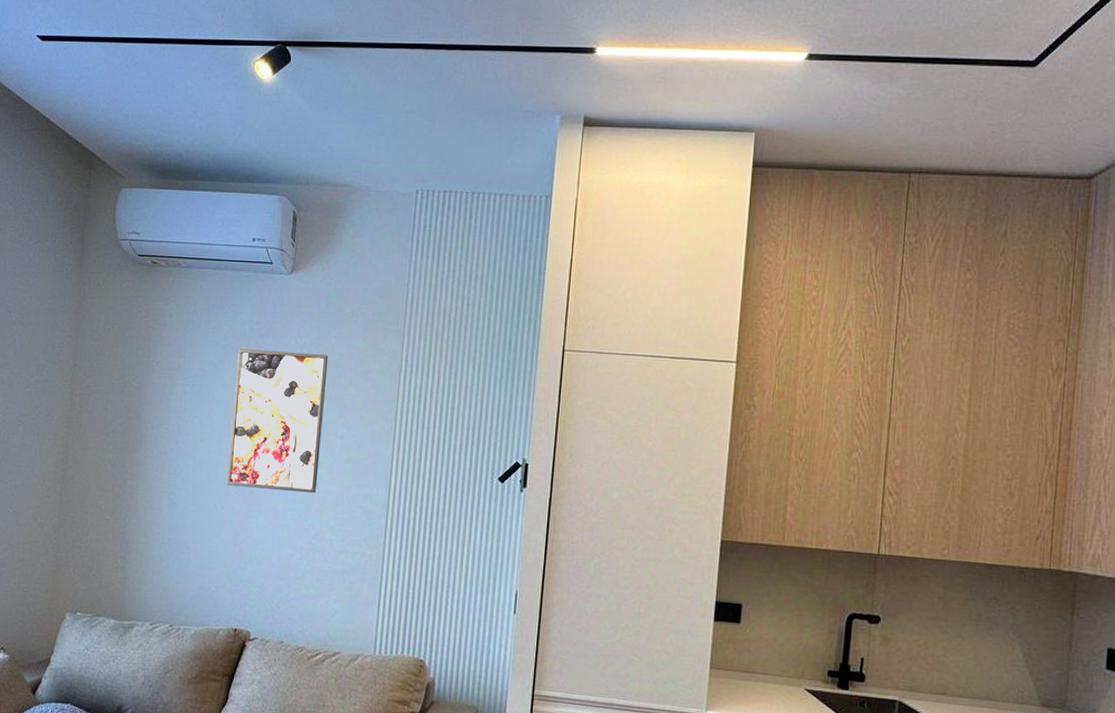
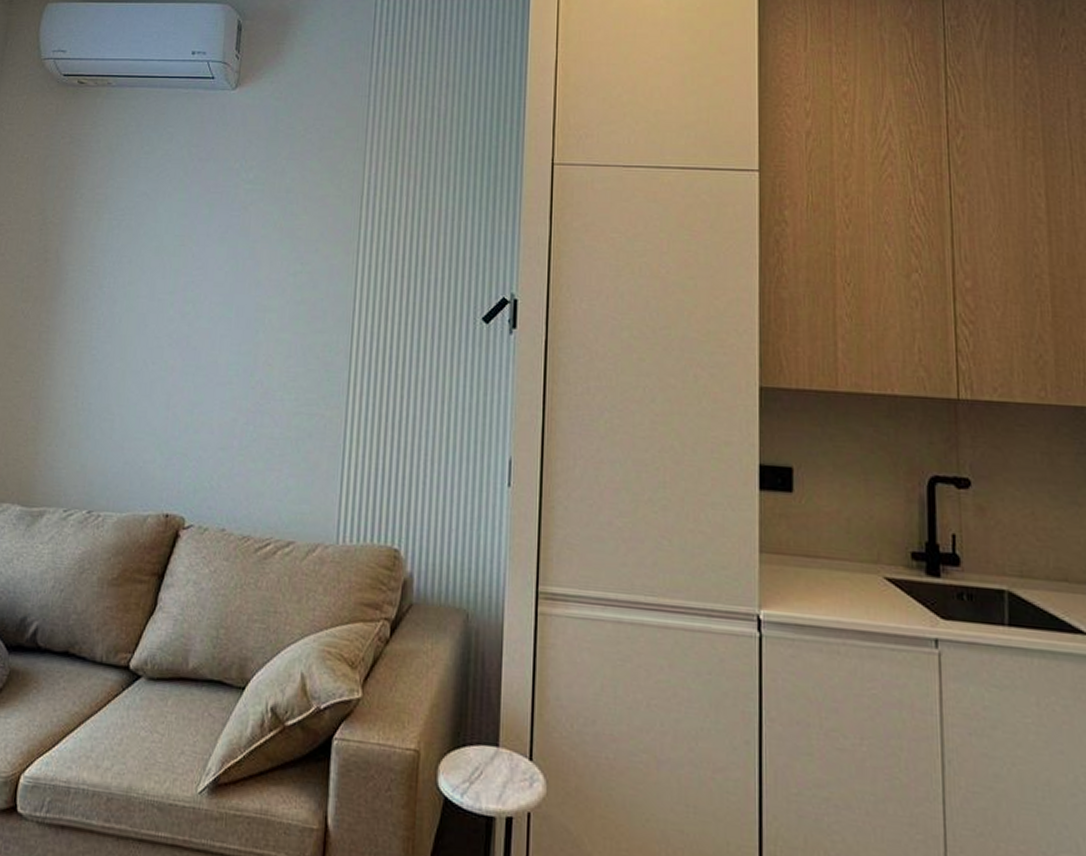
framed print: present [226,349,329,493] -> none [158,176,279,342]

